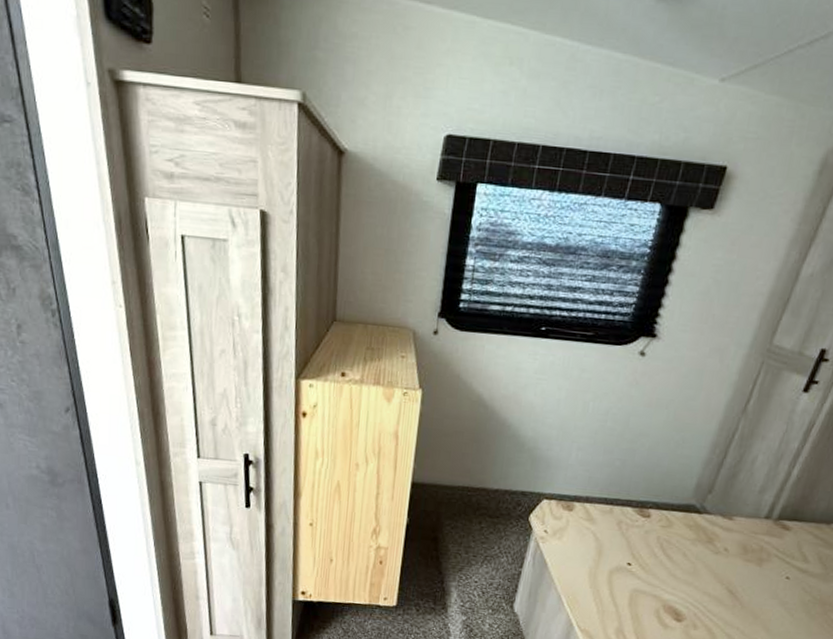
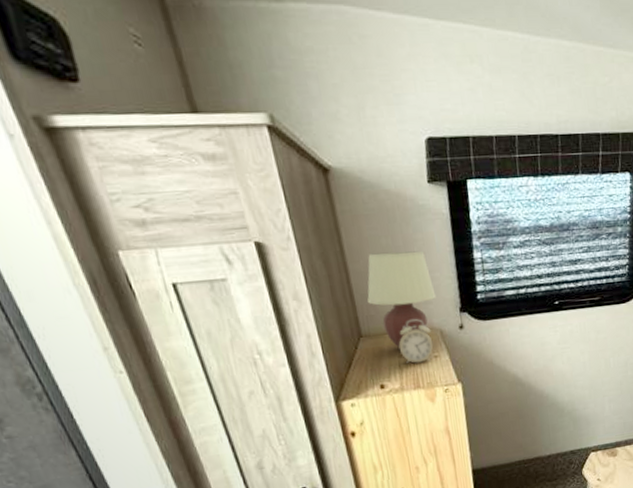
table lamp: none [348,240,418,340] -> present [366,251,436,348]
alarm clock: none [368,314,405,360] -> present [399,319,434,364]

